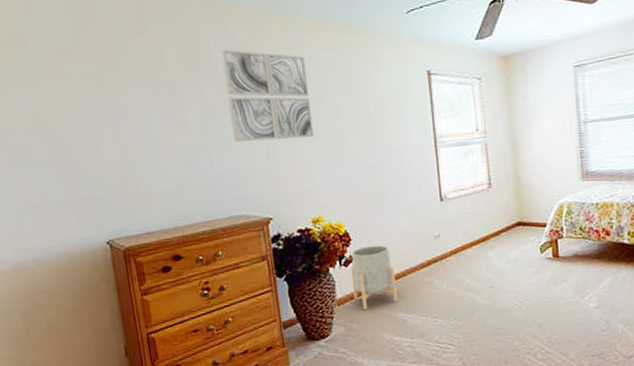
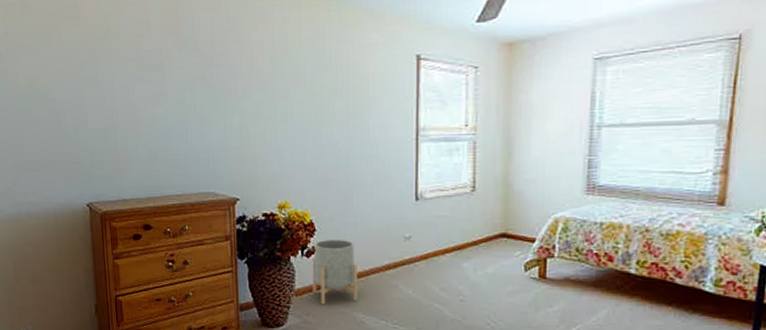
wall art: present [221,49,315,143] -> none [204,21,289,120]

